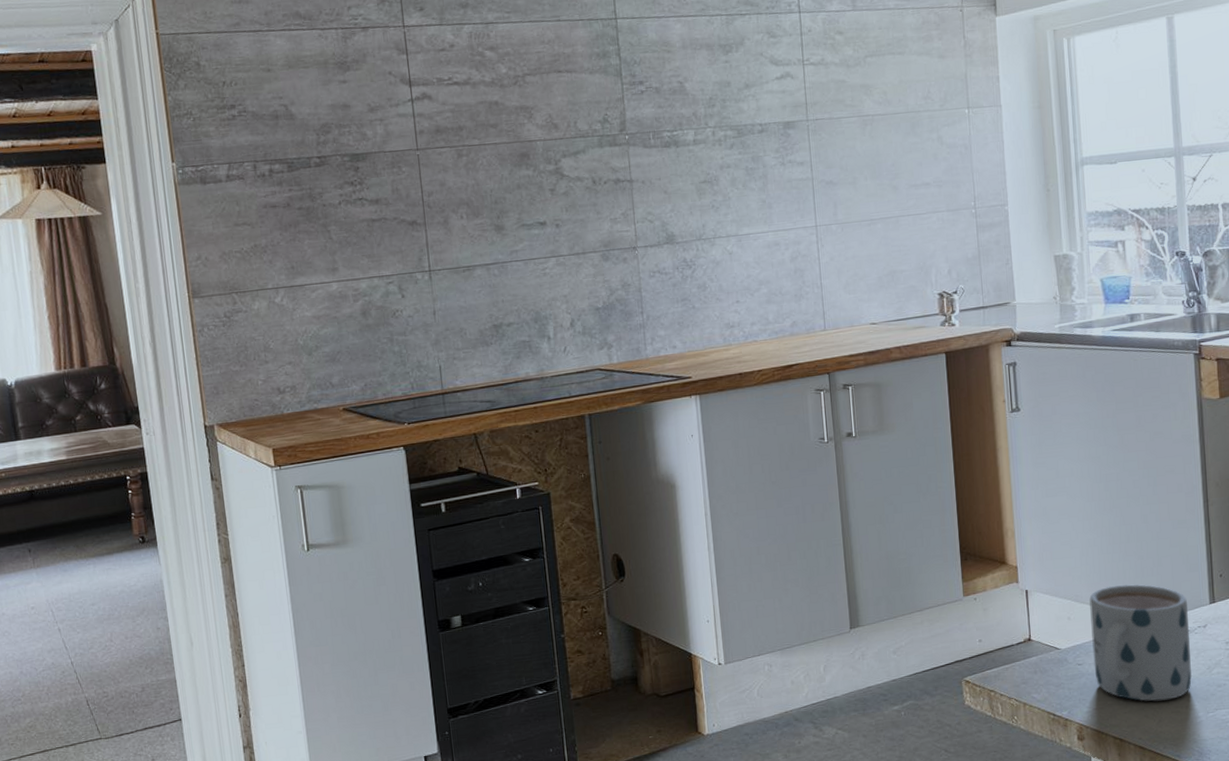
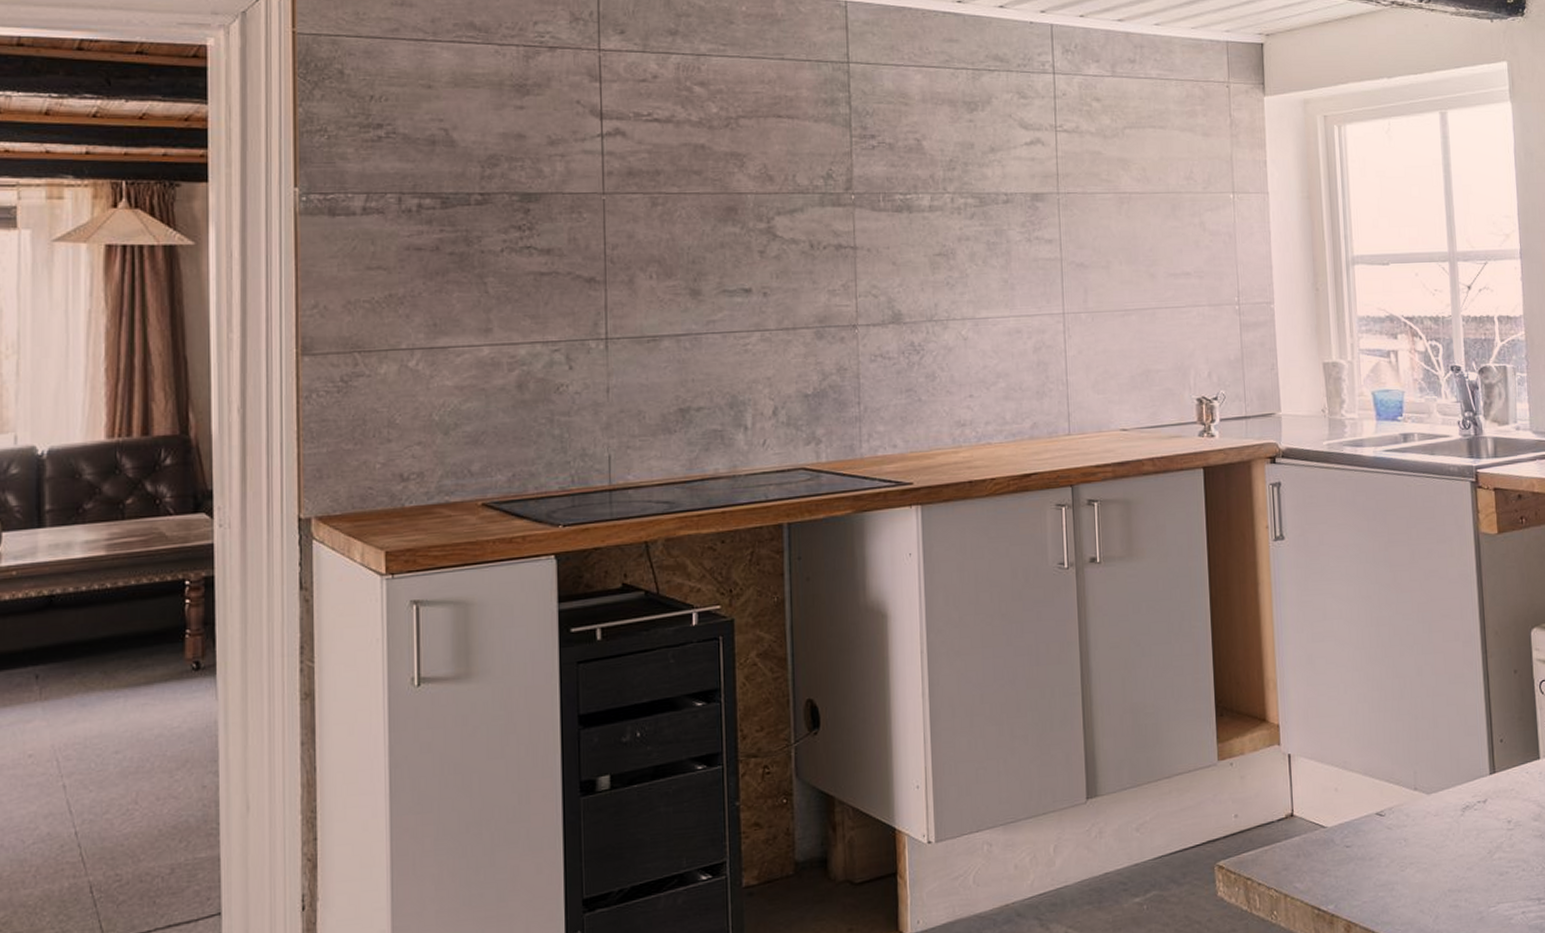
mug: present [1089,584,1193,702] -> none [1359,749,1472,893]

